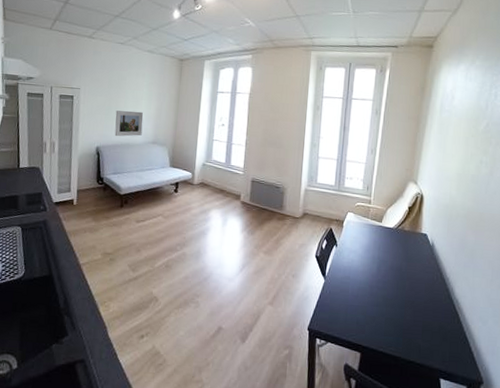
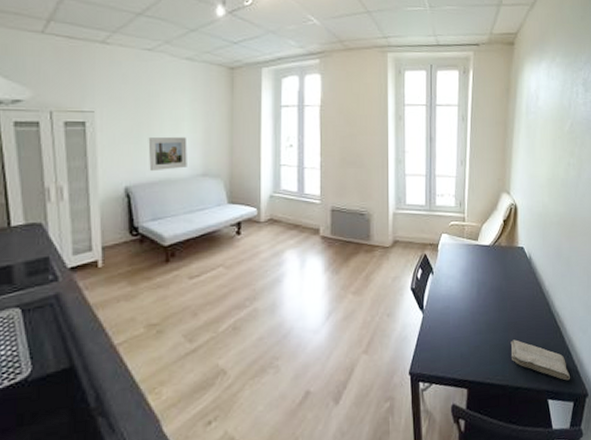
washcloth: none [406,317,466,365] -> present [510,339,571,381]

